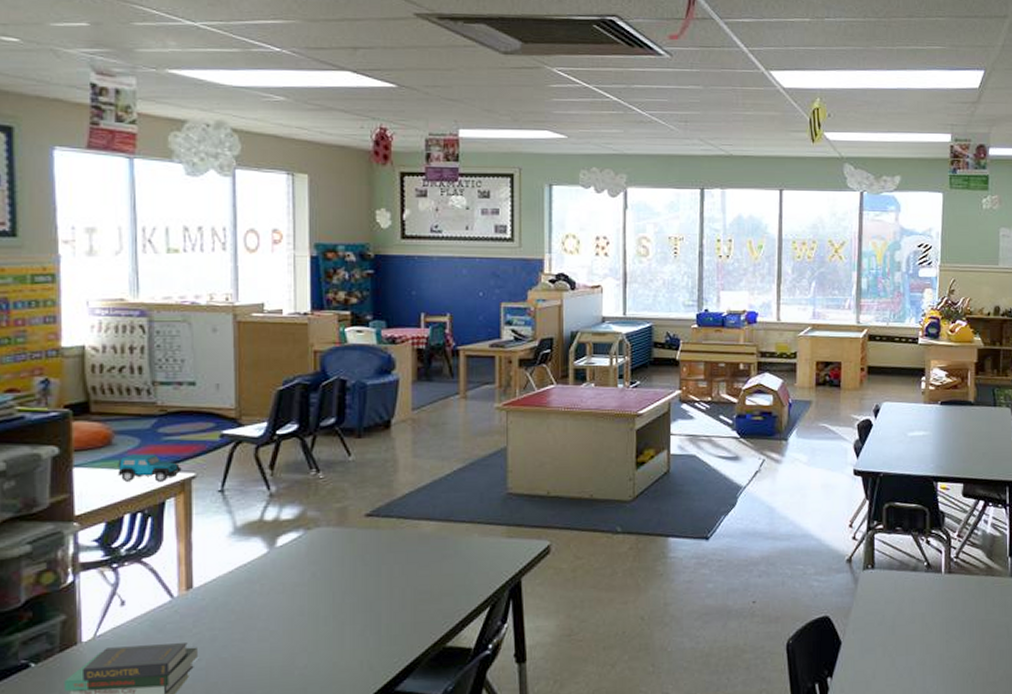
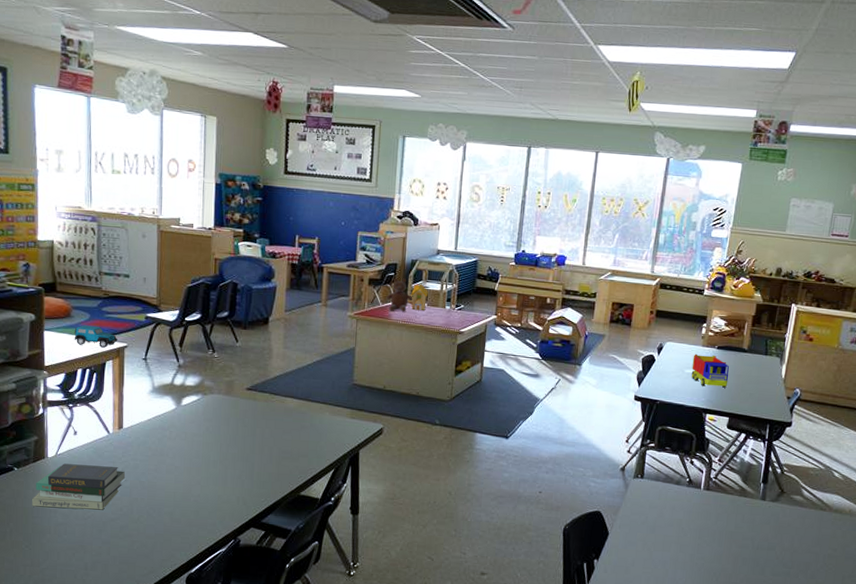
teddy bear: none [542,355,576,397] -> present [386,277,413,312]
toy house: none [569,359,595,394] -> present [407,283,428,311]
toy truck: none [915,412,957,450] -> present [691,353,729,388]

